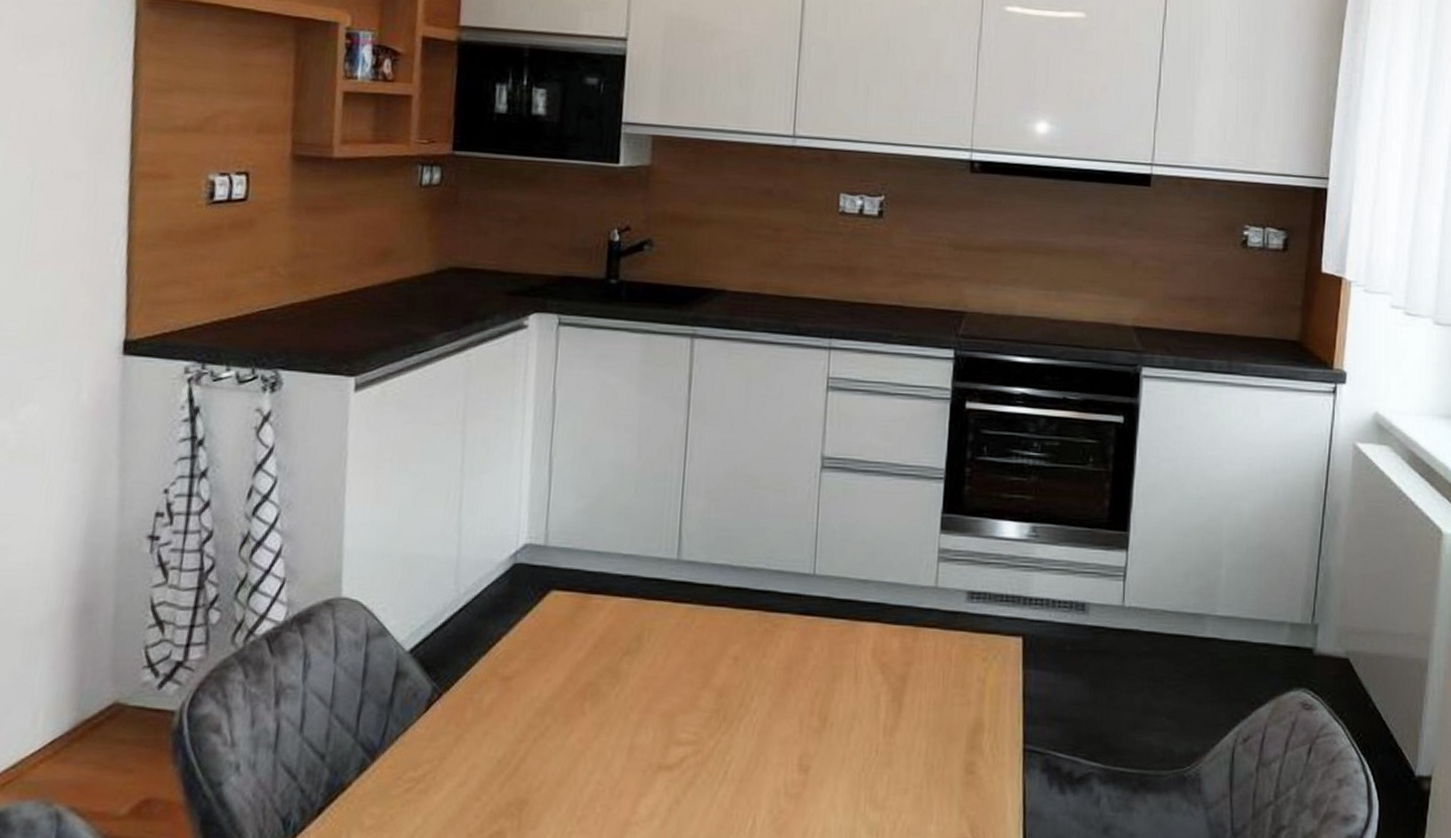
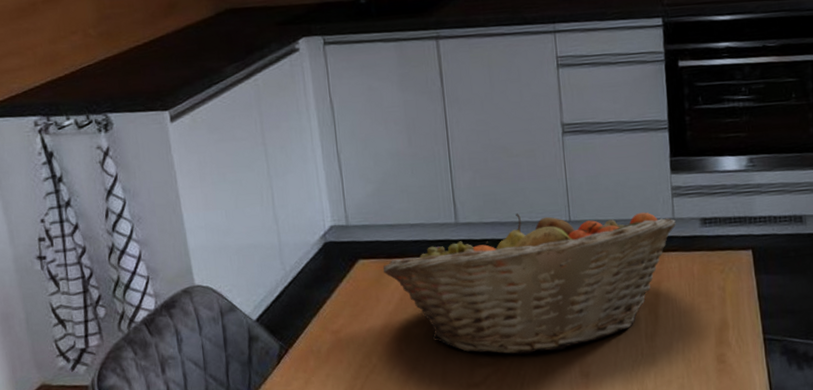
fruit basket: none [580,556,938,735] -> present [383,212,676,355]

